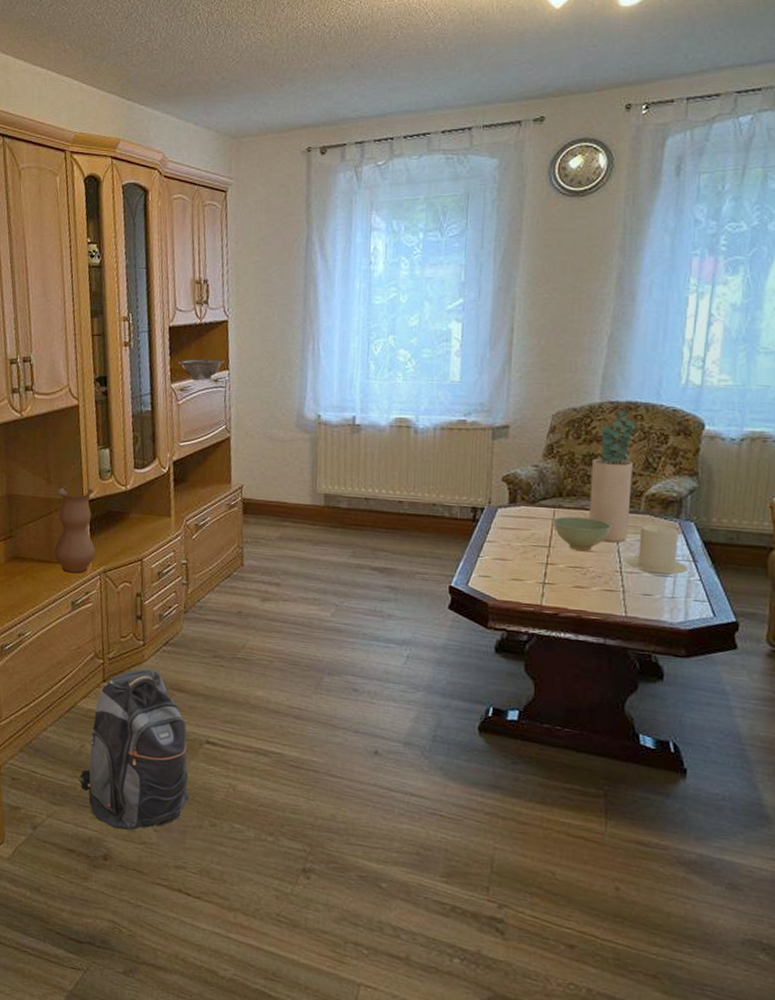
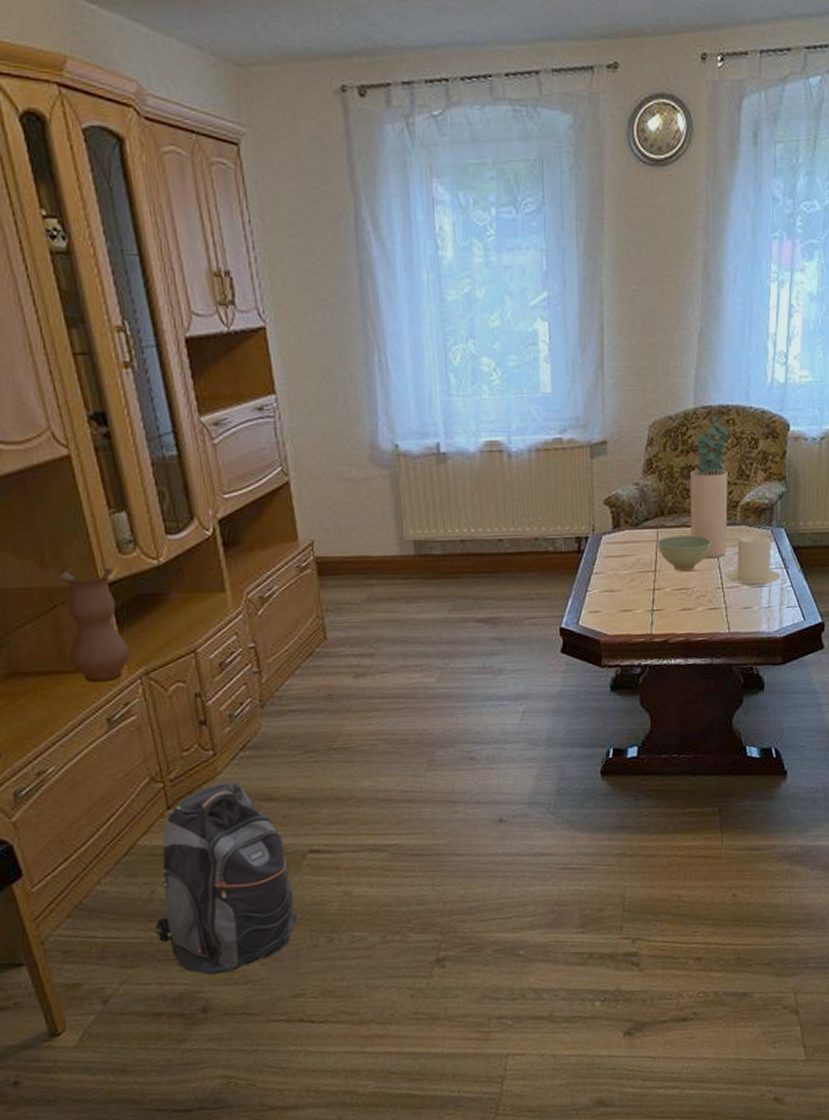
decorative bowl: present [178,358,225,380] -> none [204,379,270,409]

